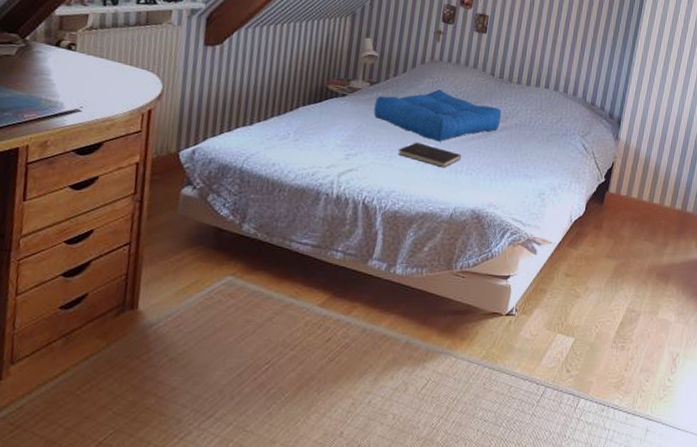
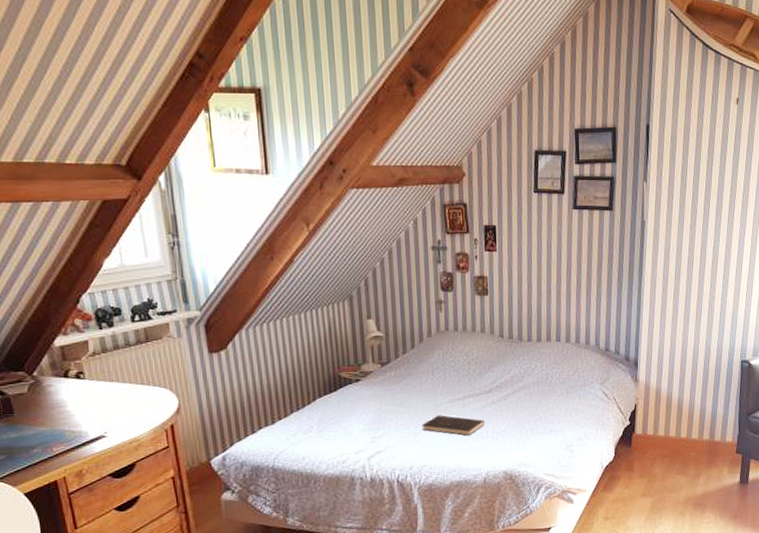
seat cushion: present [373,89,502,142] -> none [389,360,518,412]

